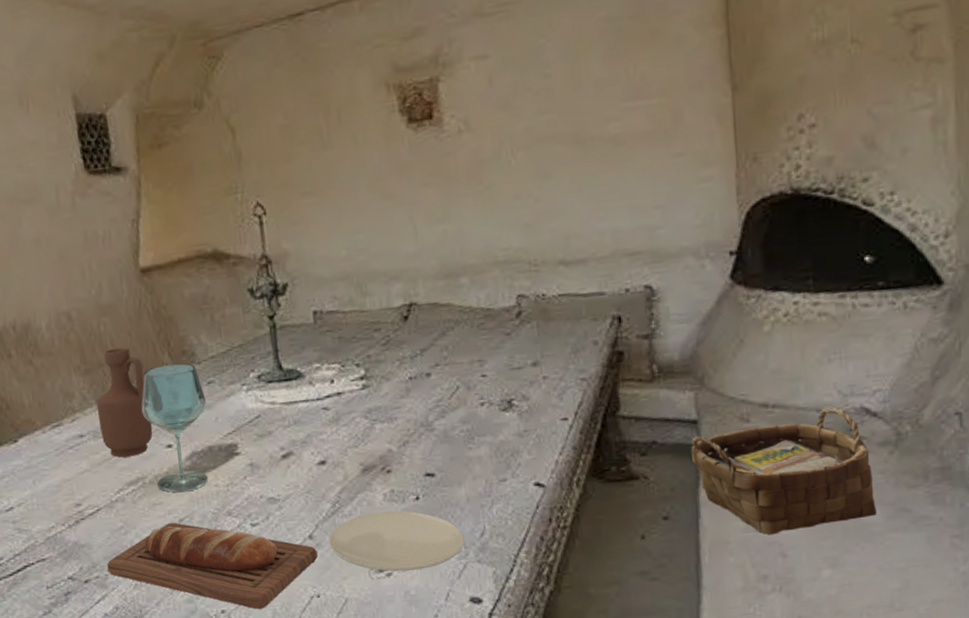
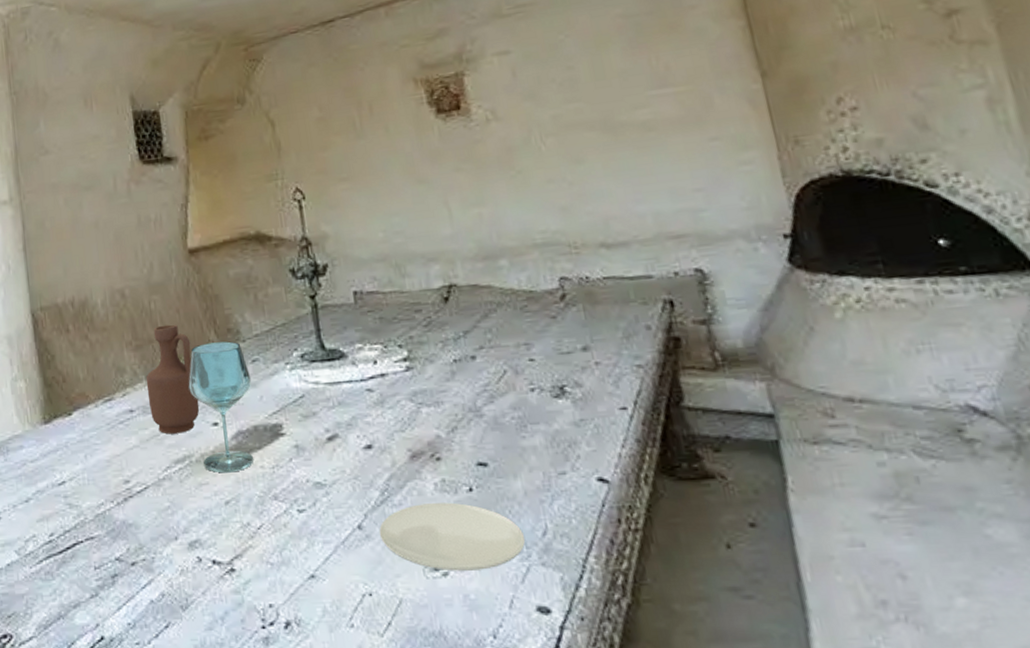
bread loaf: present [107,522,318,609] -> none [153,504,368,605]
woven basket: present [690,407,877,535] -> none [770,403,1011,551]

